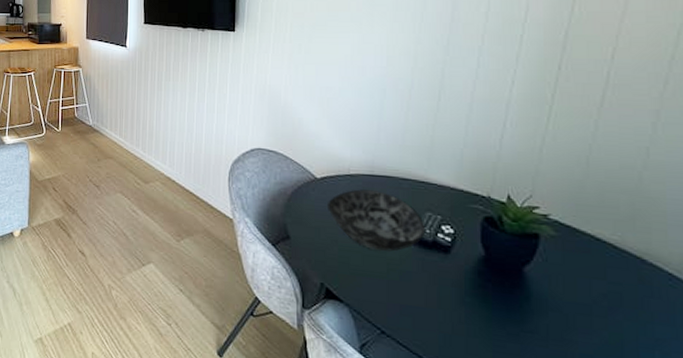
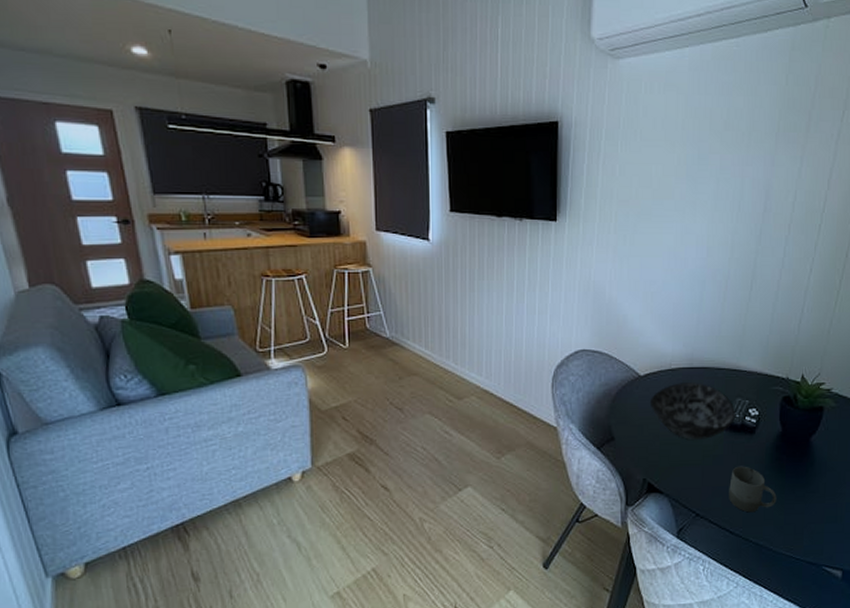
cup: none [420,286,482,342] -> present [729,466,777,513]

